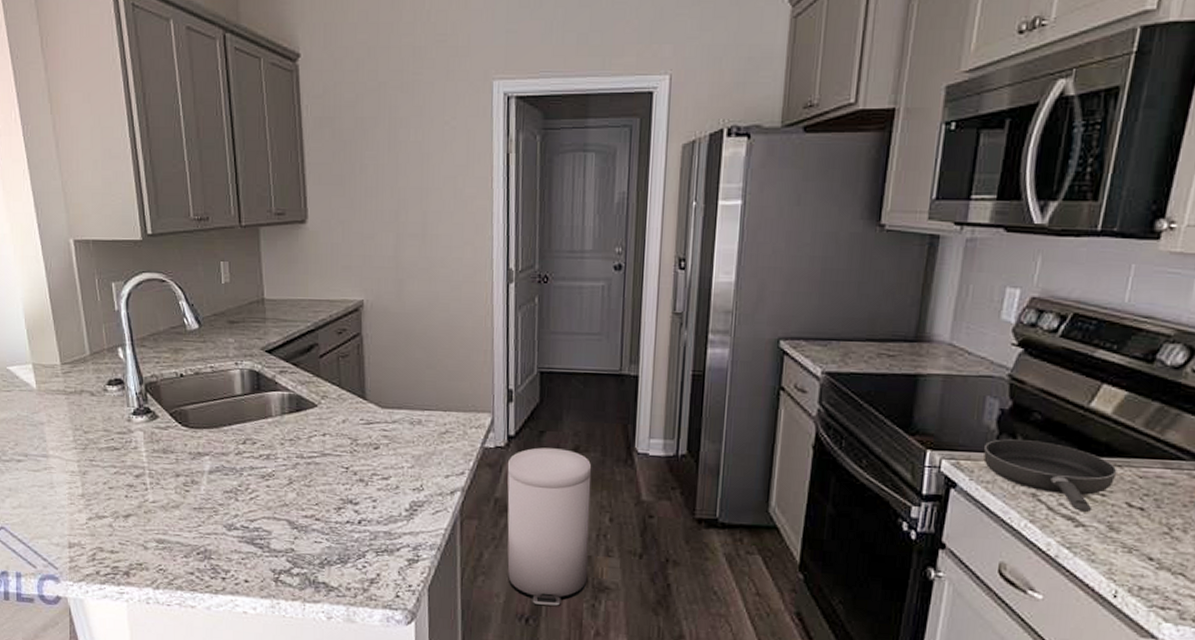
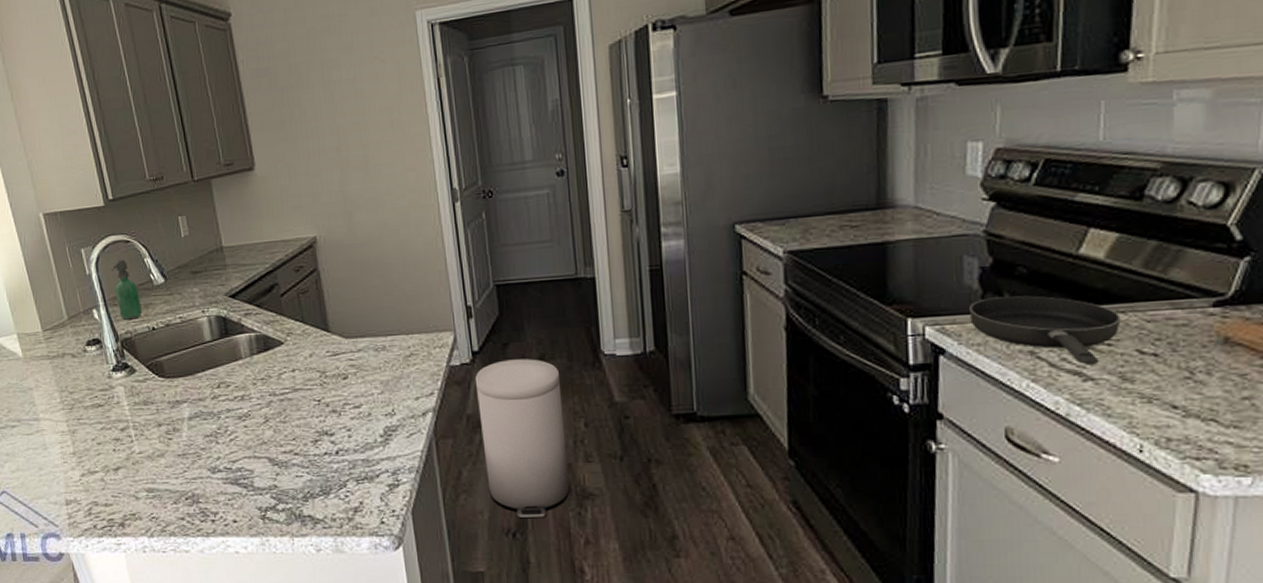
soap dispenser: none [141,298,172,363] -> present [110,259,143,320]

